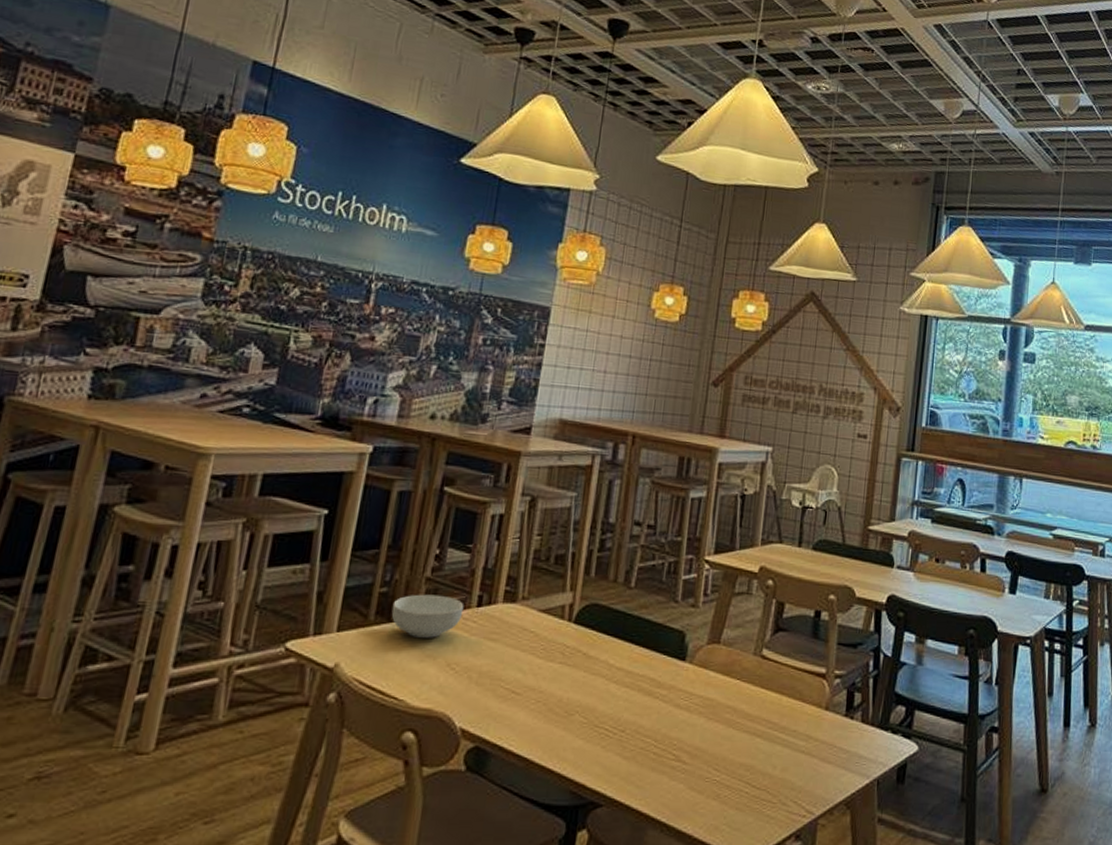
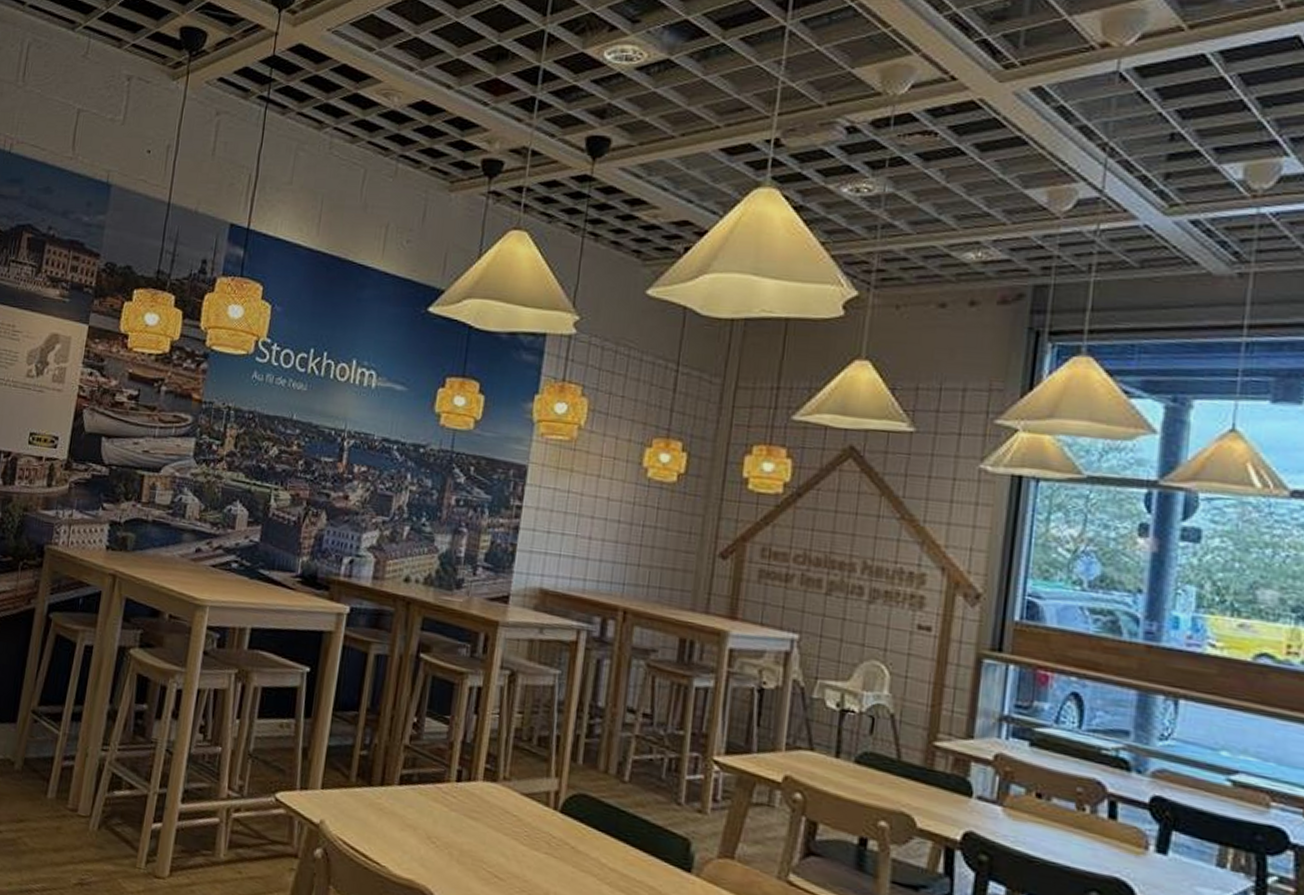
cereal bowl: present [391,594,464,638] -> none [372,761,443,808]

